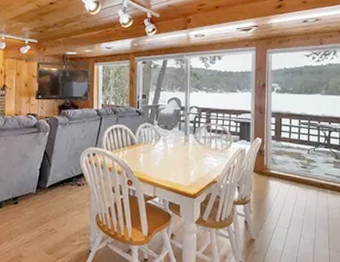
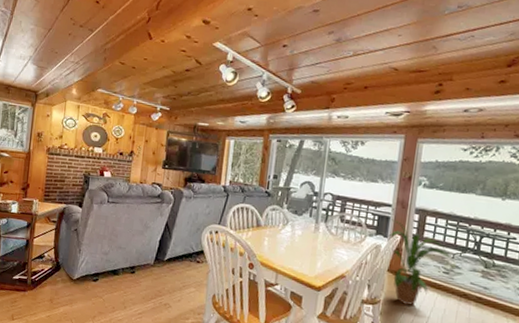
house plant: none [250,124,309,202] -> present [388,219,454,306]

